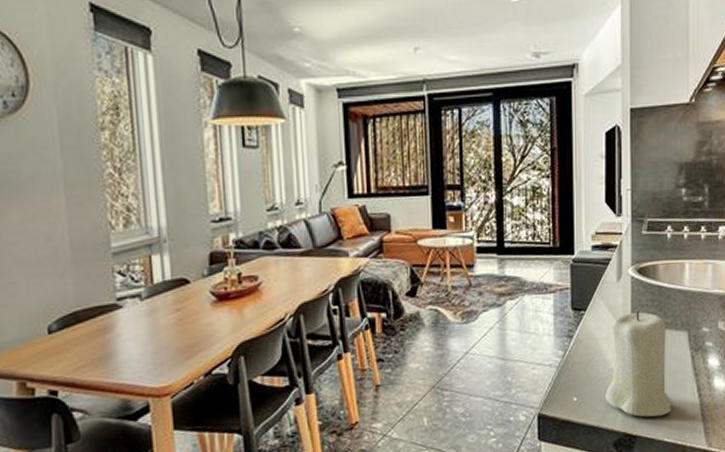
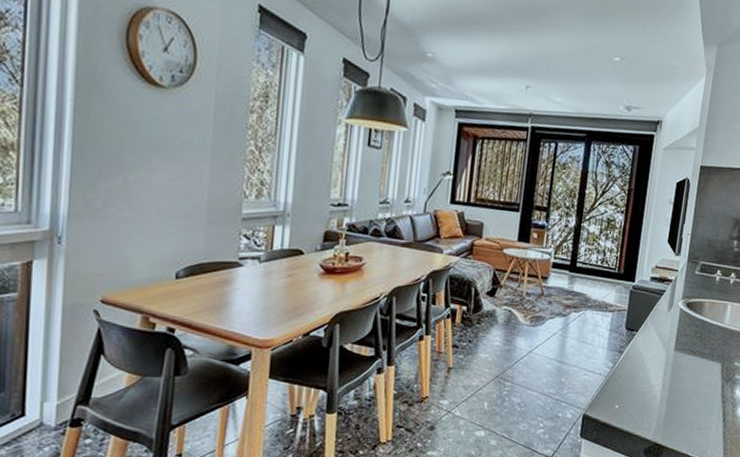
candle: present [605,310,671,417] -> none [643,339,704,433]

